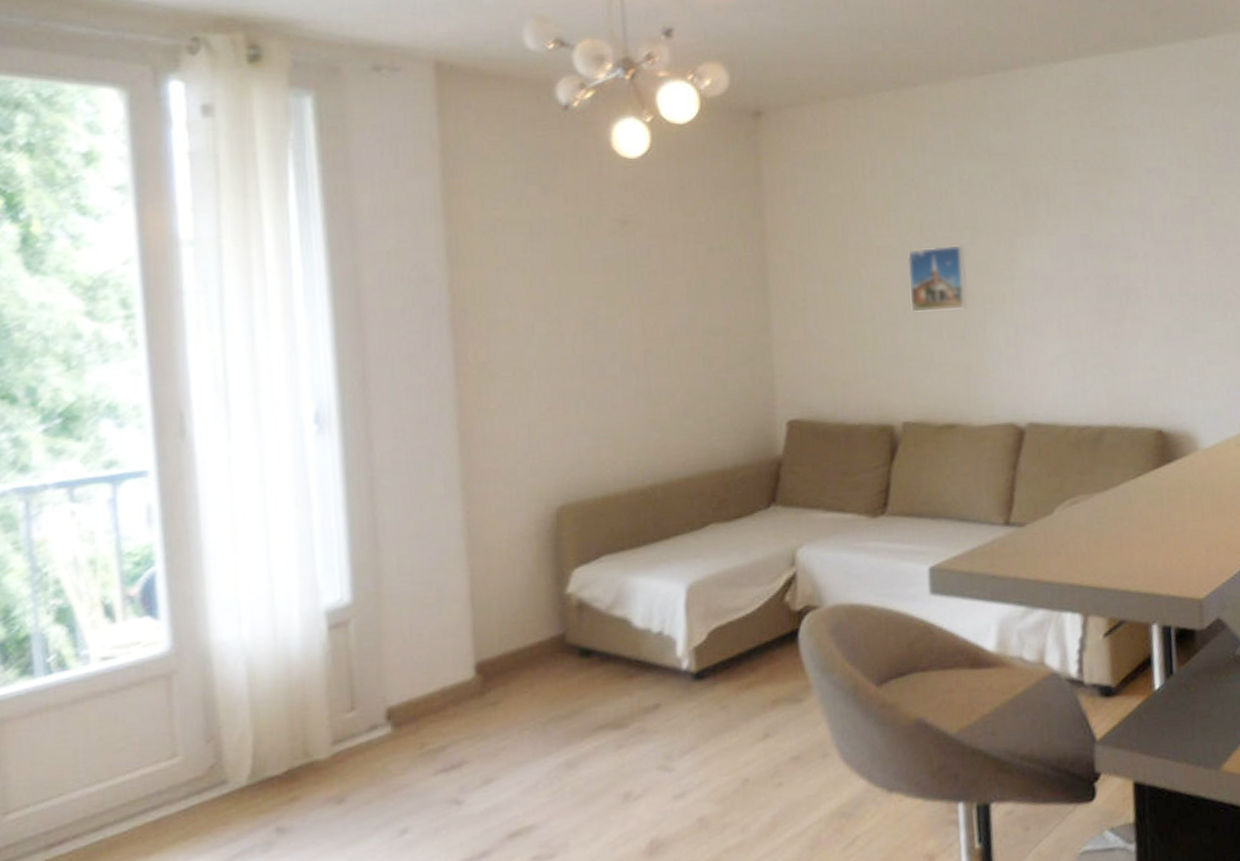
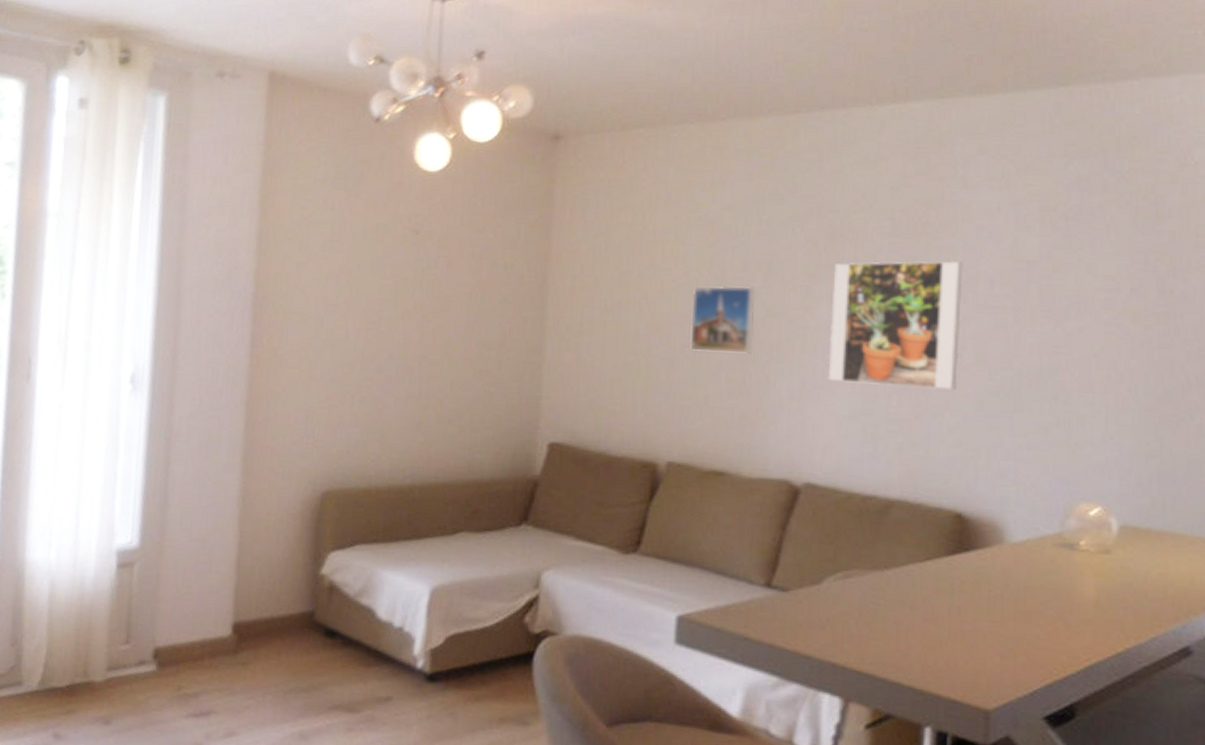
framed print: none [1031,202,1146,326] -> present [828,260,963,390]

